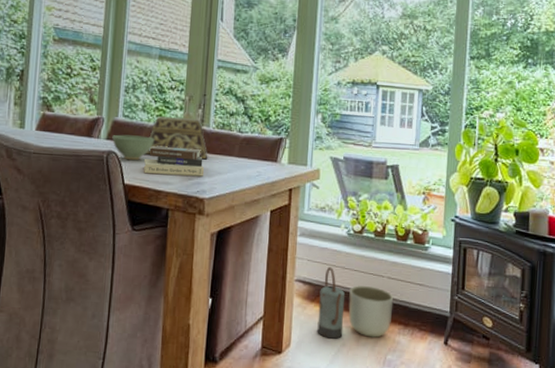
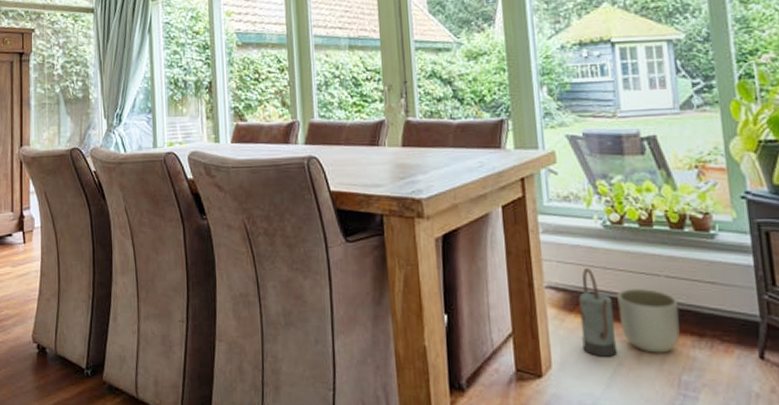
bowl: present [112,134,155,161] -> none [310,136,357,165]
books: present [143,145,205,177] -> none [348,143,418,178]
decorative box: present [145,116,208,160] -> none [348,109,419,156]

